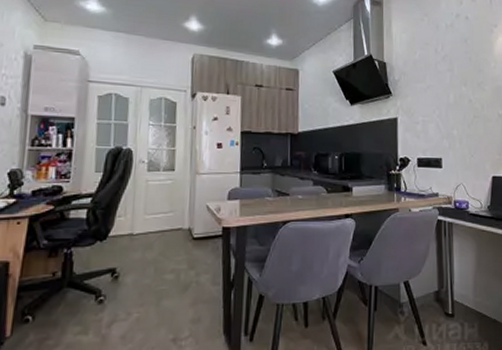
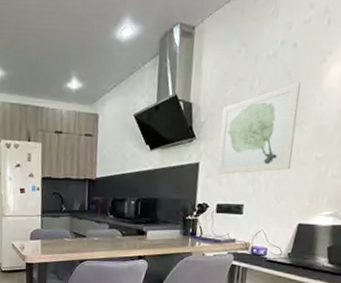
wall art: none [413,49,479,130] -> present [217,82,301,175]

